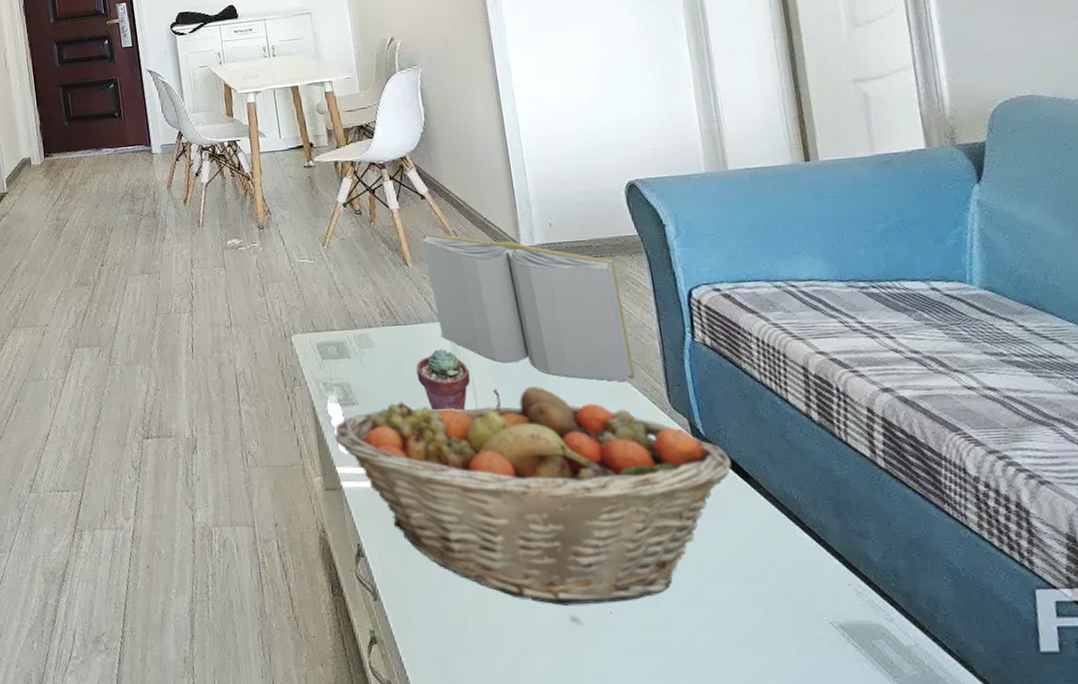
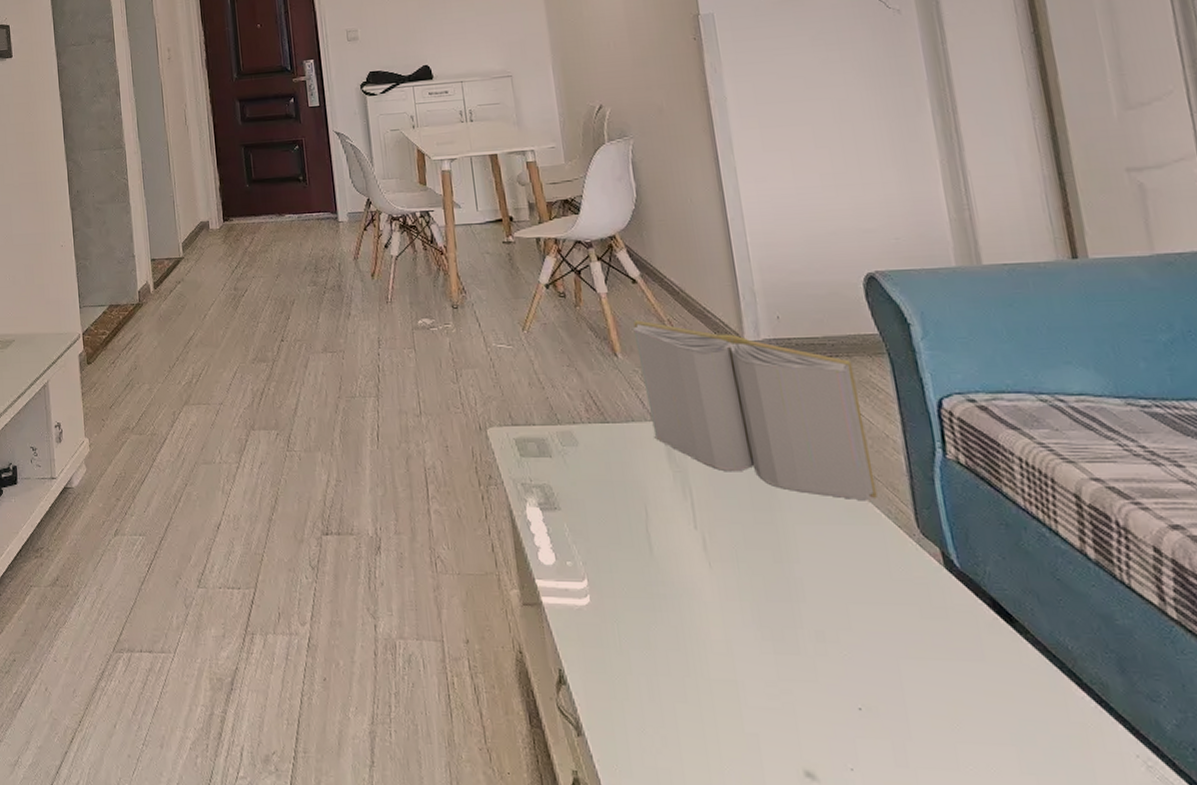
fruit basket: present [334,387,732,605] -> none [534,501,993,758]
potted succulent: present [416,349,470,411] -> none [626,452,688,522]

